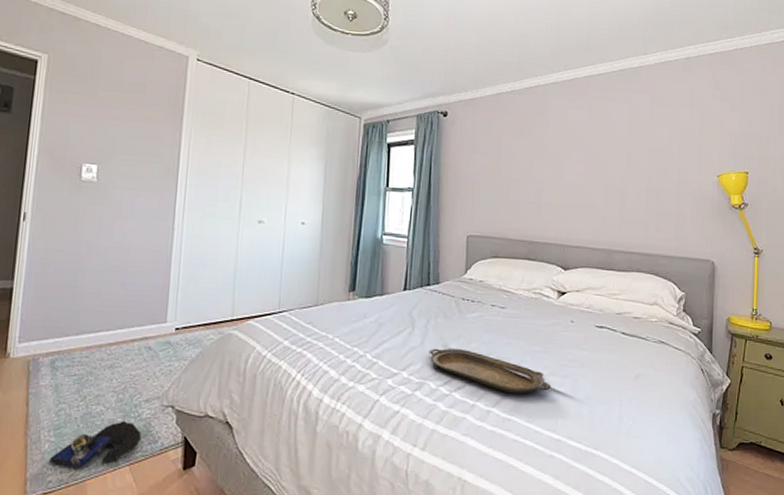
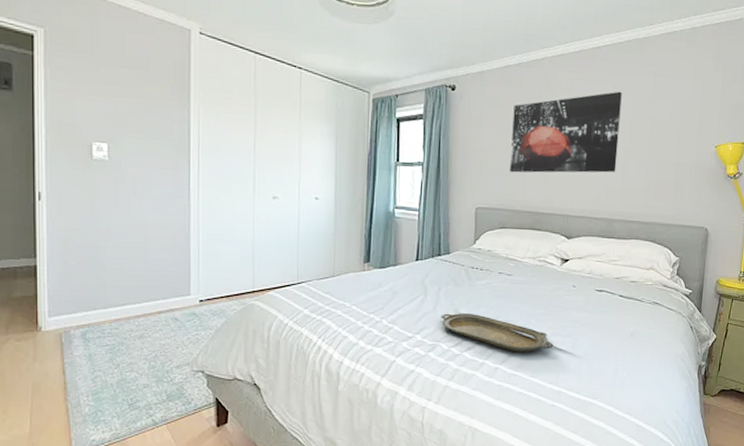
shoe: present [50,421,142,469] -> none [91,385,176,429]
wall art: none [503,119,617,202] -> present [510,91,622,173]

